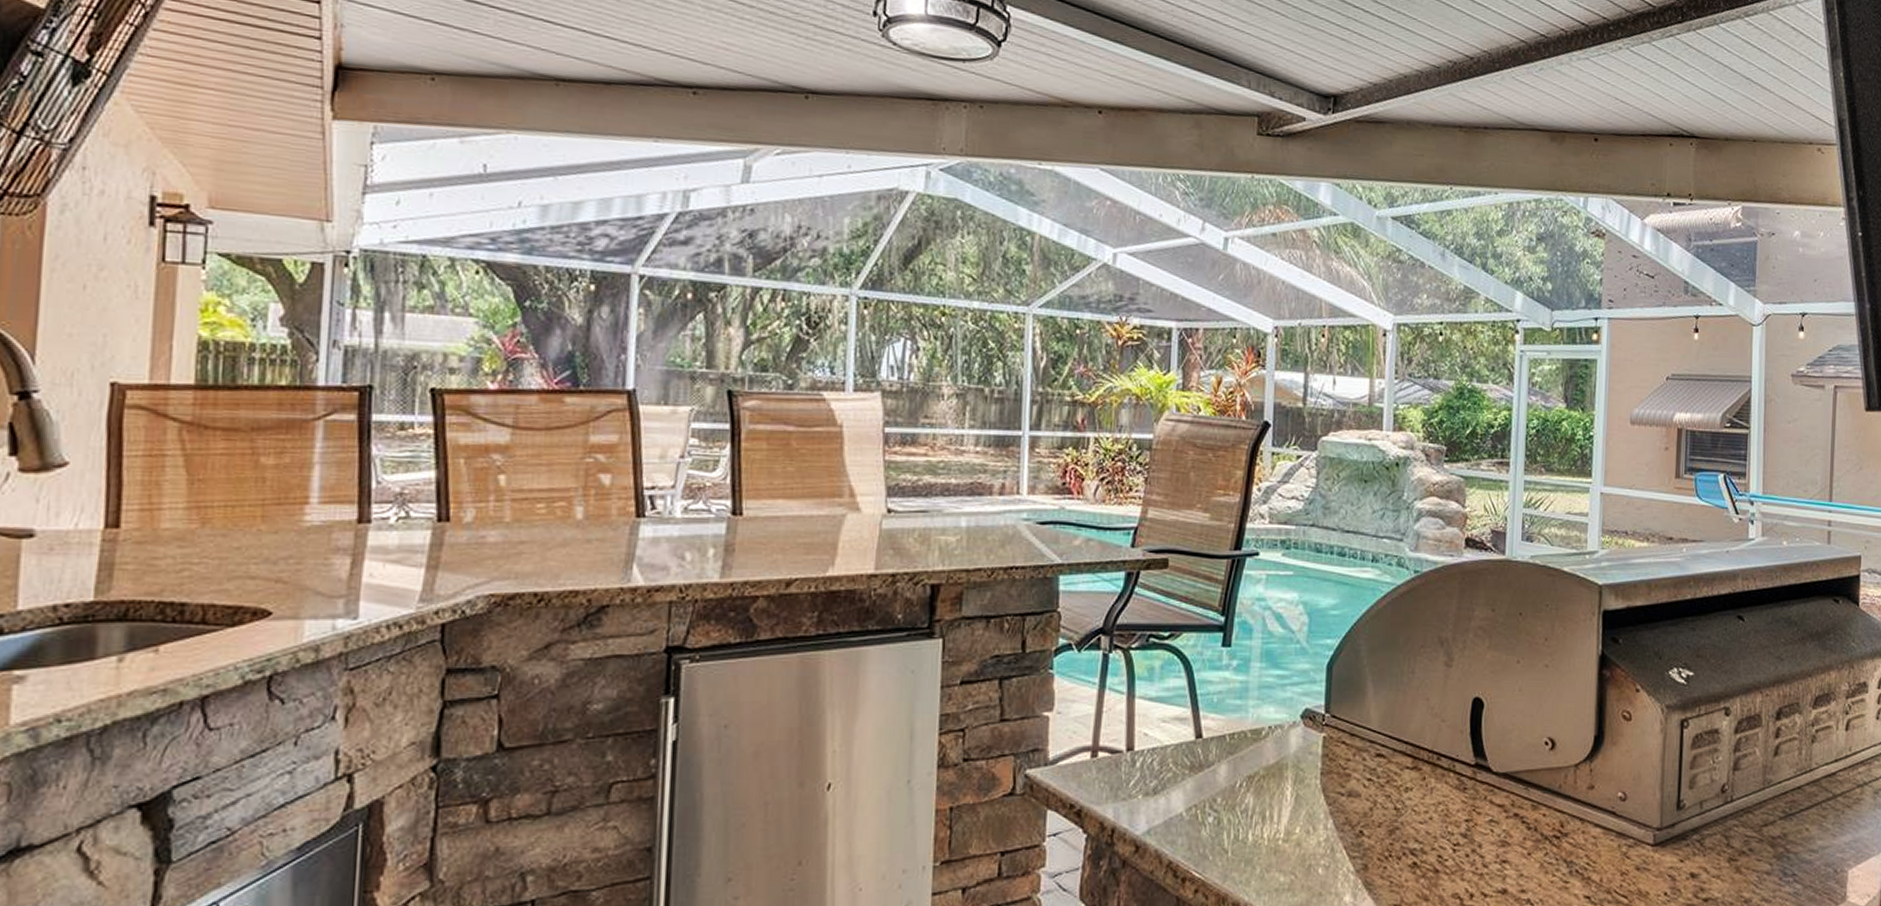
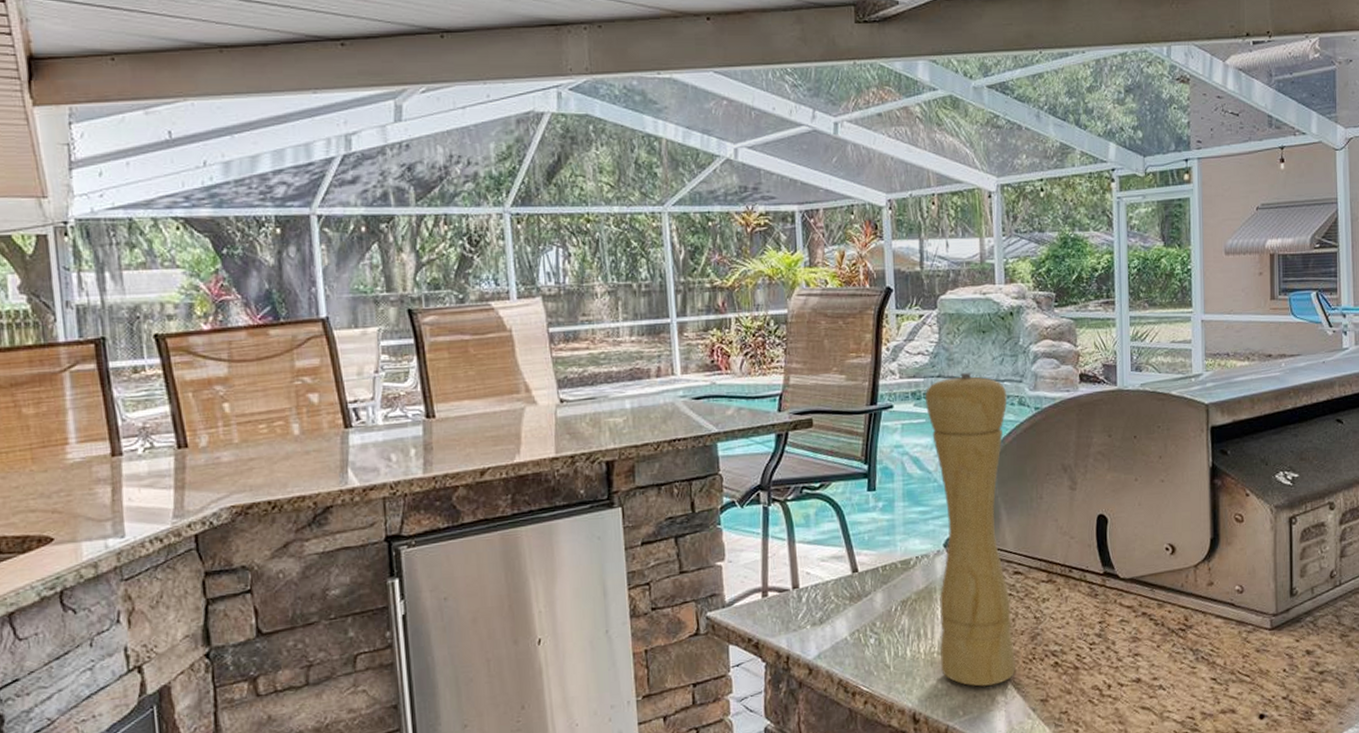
pepper mill: none [1285,524,1385,883] -> present [924,373,1015,687]

